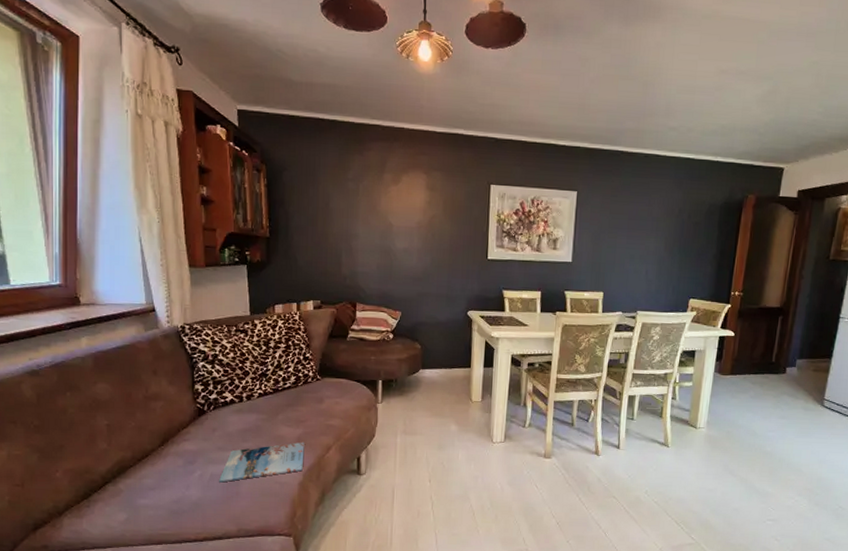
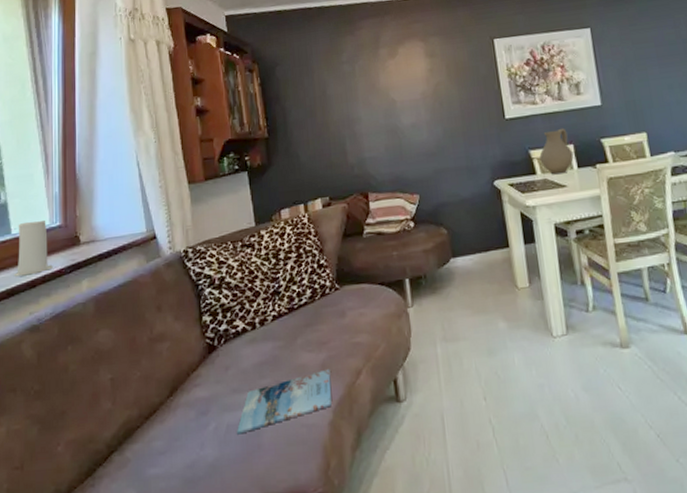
candle: none [13,275,53,325] -> present [14,219,53,277]
pitcher: none [510,275,539,314] -> present [539,127,574,174]

